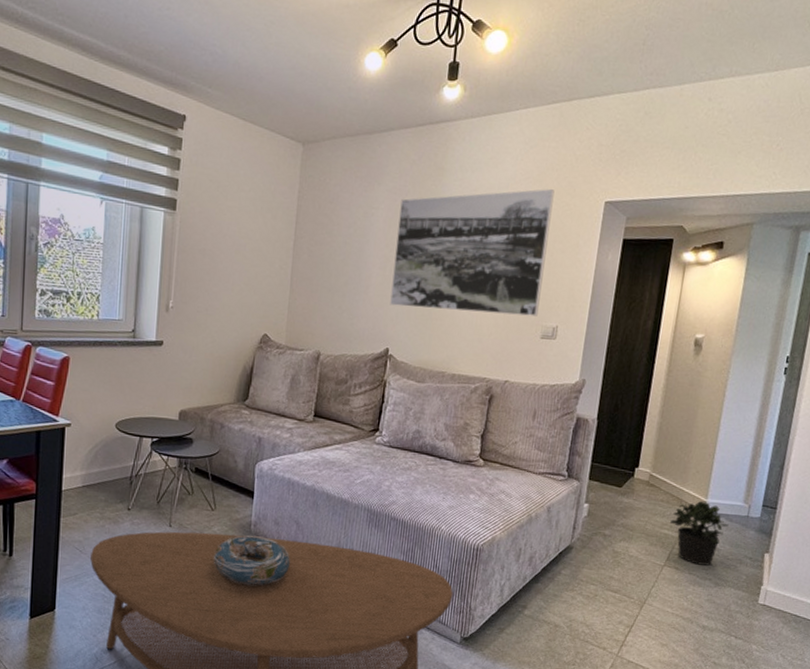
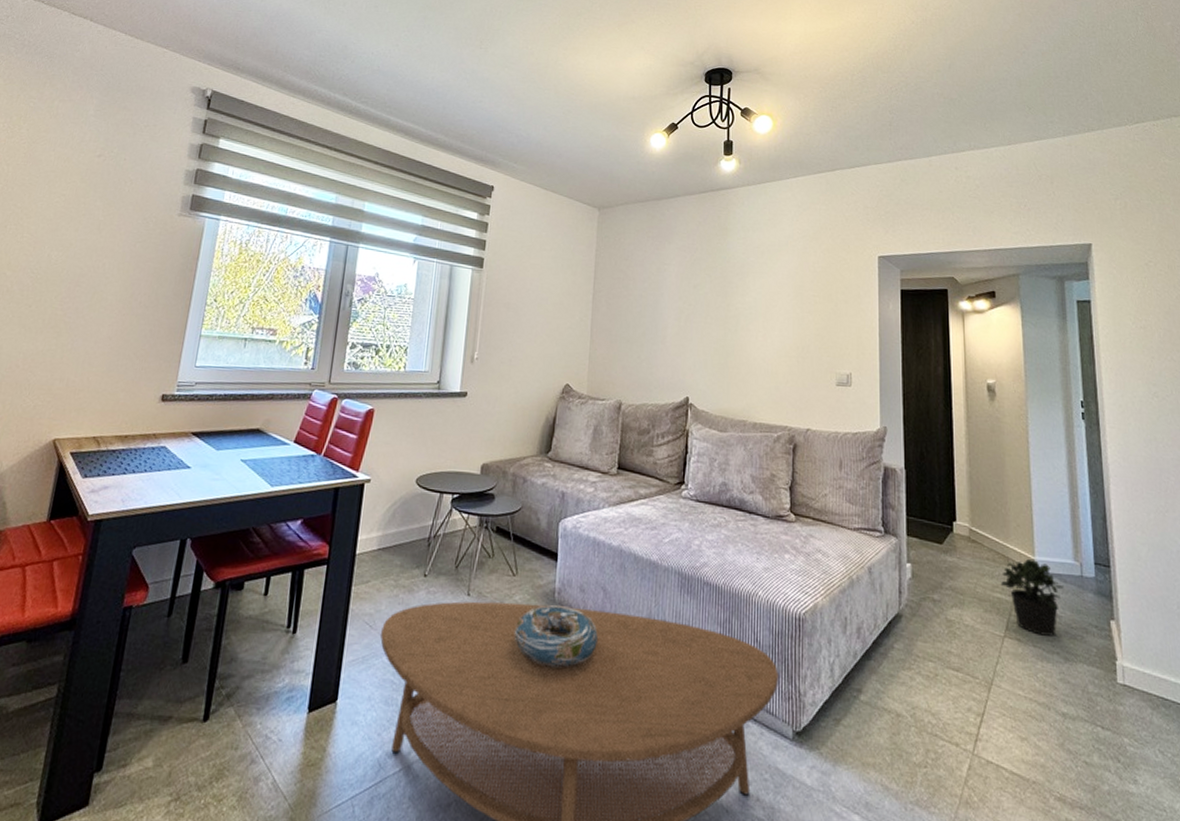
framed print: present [390,188,555,317] -> none [687,245,830,364]

